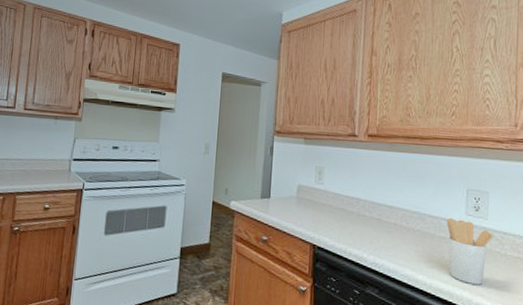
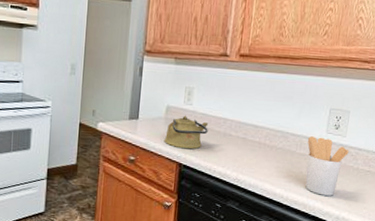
kettle: none [296,194,341,230] -> present [164,115,209,149]

